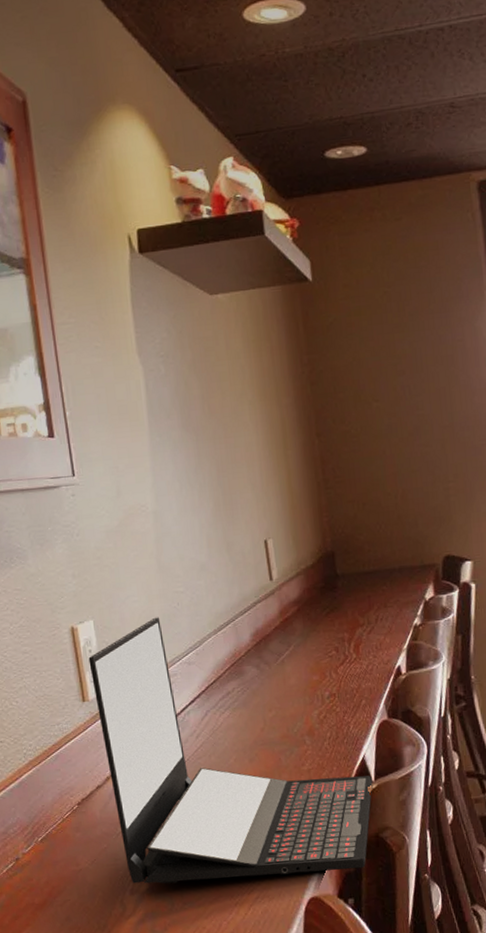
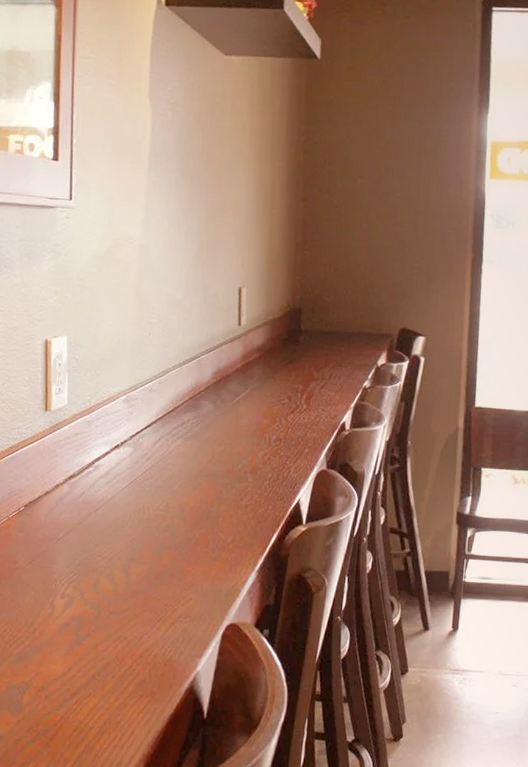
laptop: present [88,617,373,884] -> none [57,343,303,603]

